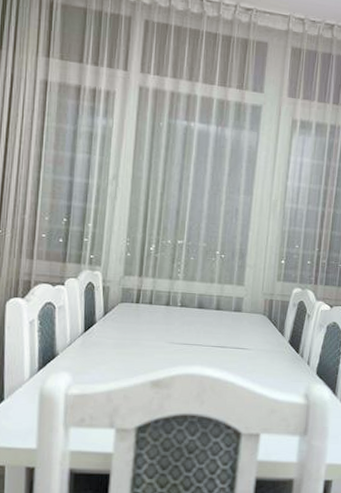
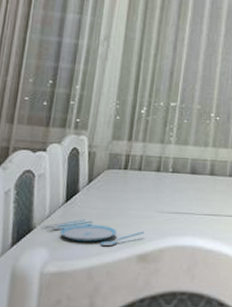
plate: none [63,348,156,373] -> present [41,219,144,247]

